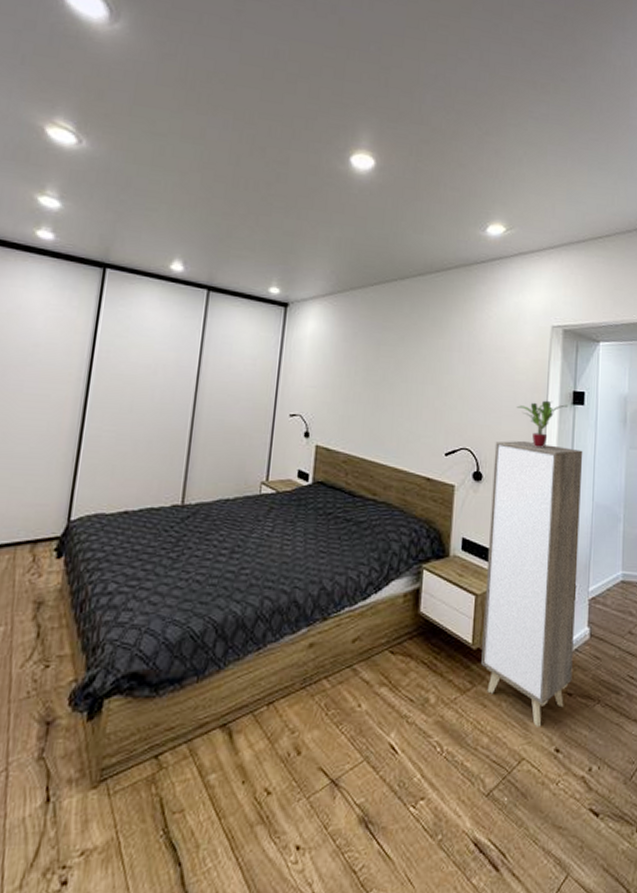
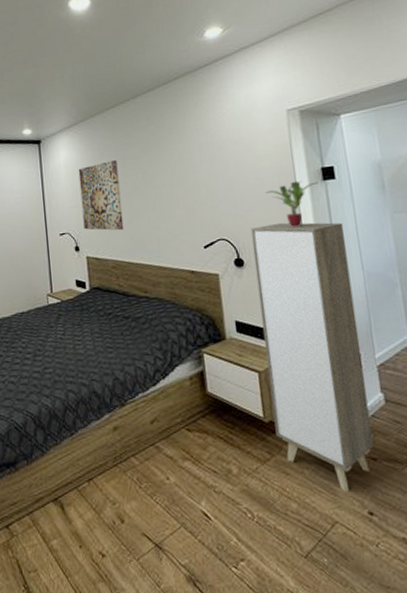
wall art: none [319,342,370,422] -> present [78,160,124,231]

